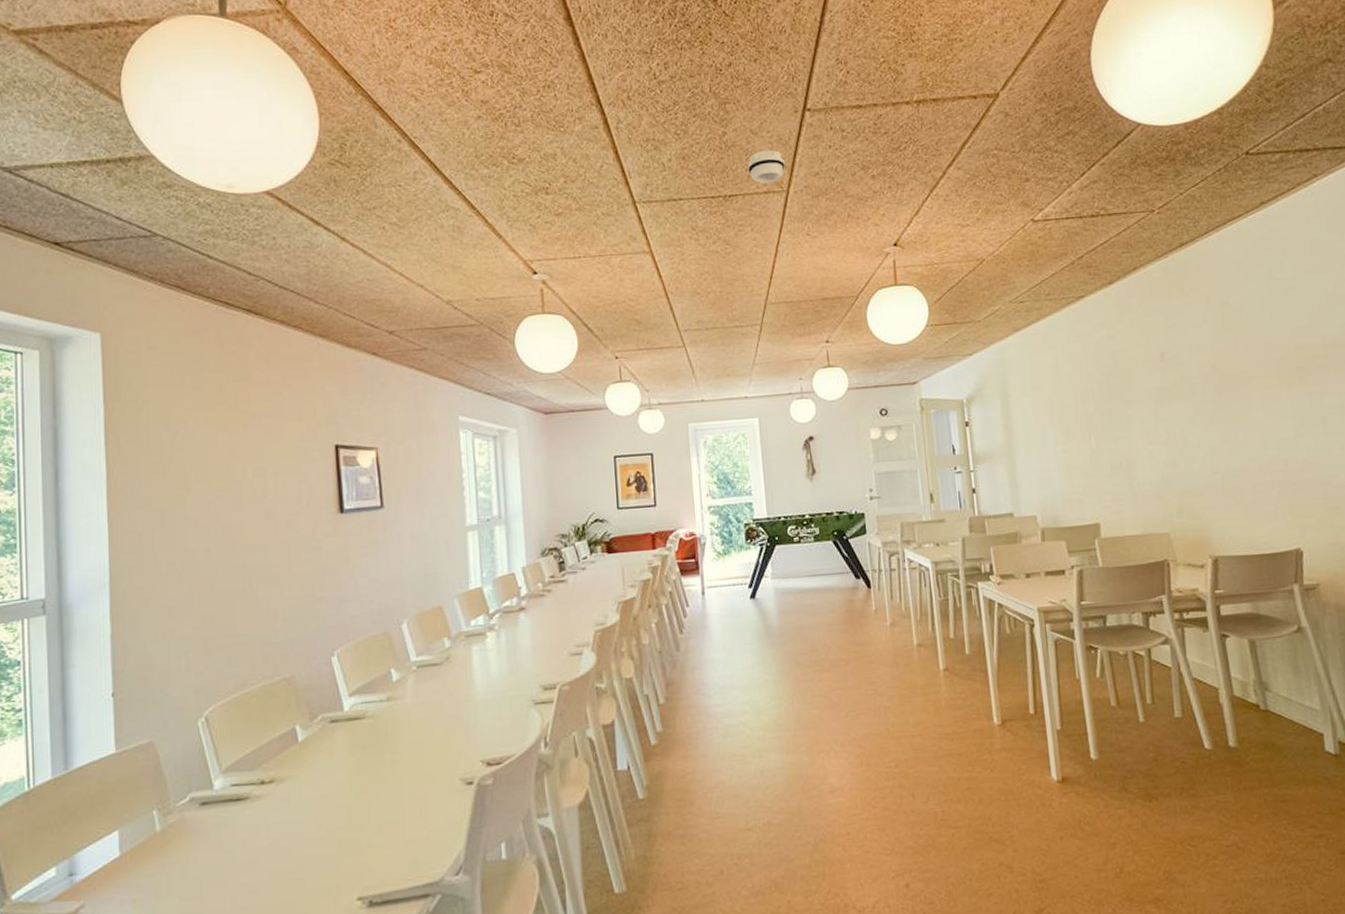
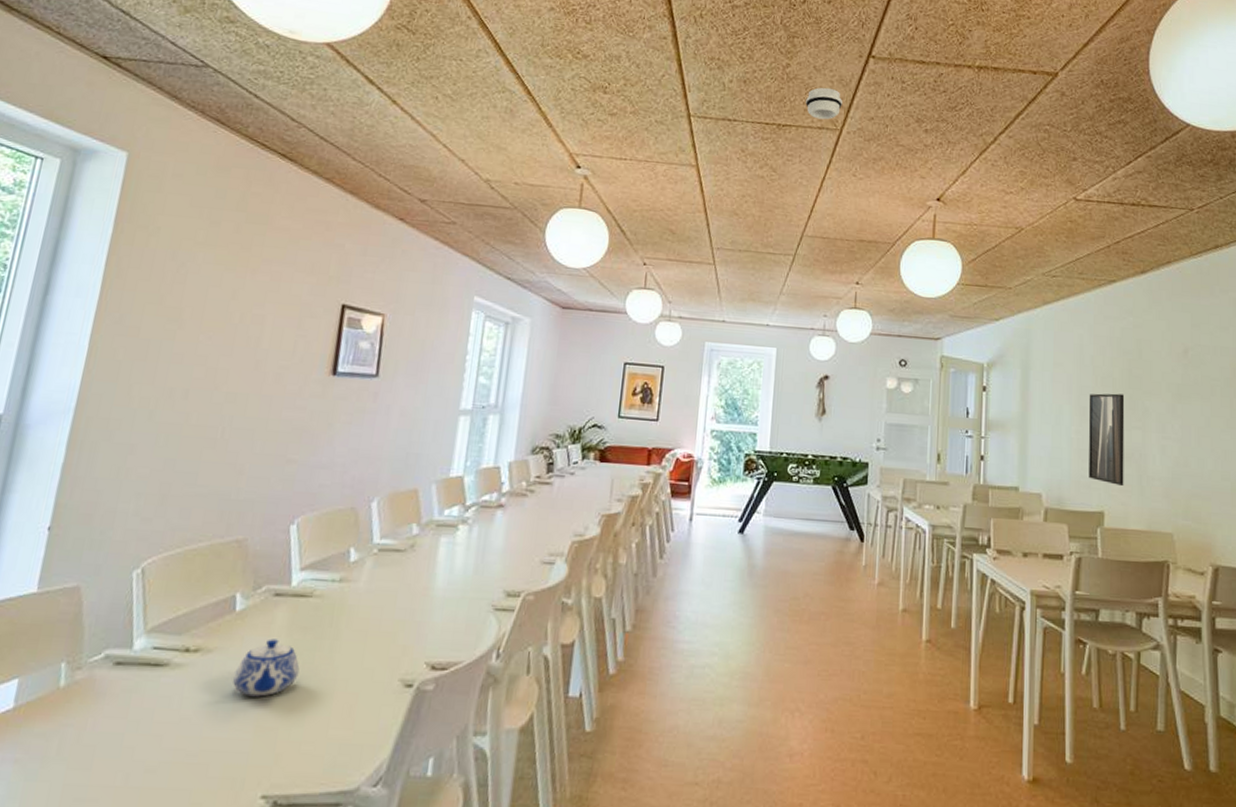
teapot: none [310,760,368,815] -> present [233,639,300,697]
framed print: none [1071,407,1116,497] -> present [1088,393,1125,487]

